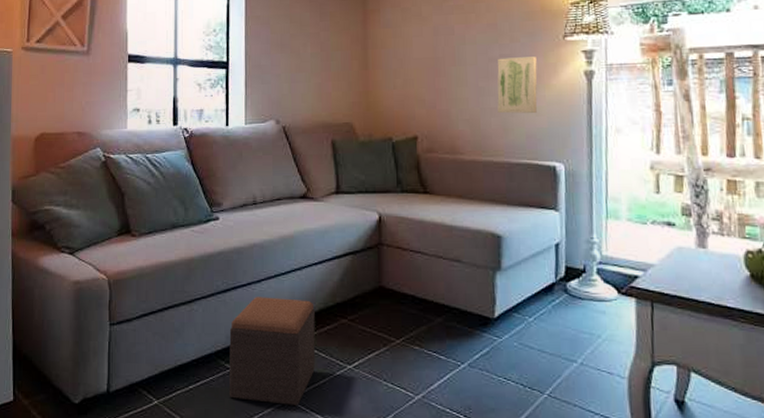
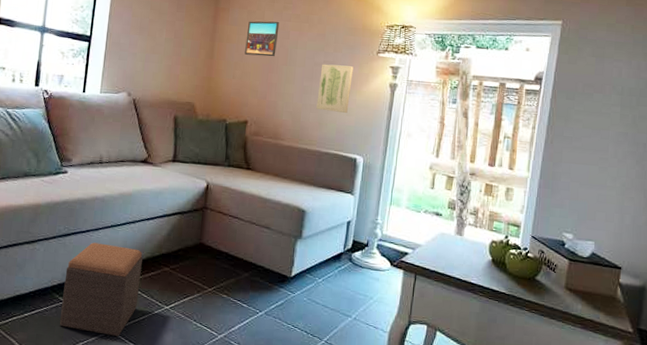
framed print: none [403,16,441,60] -> present [245,21,280,57]

